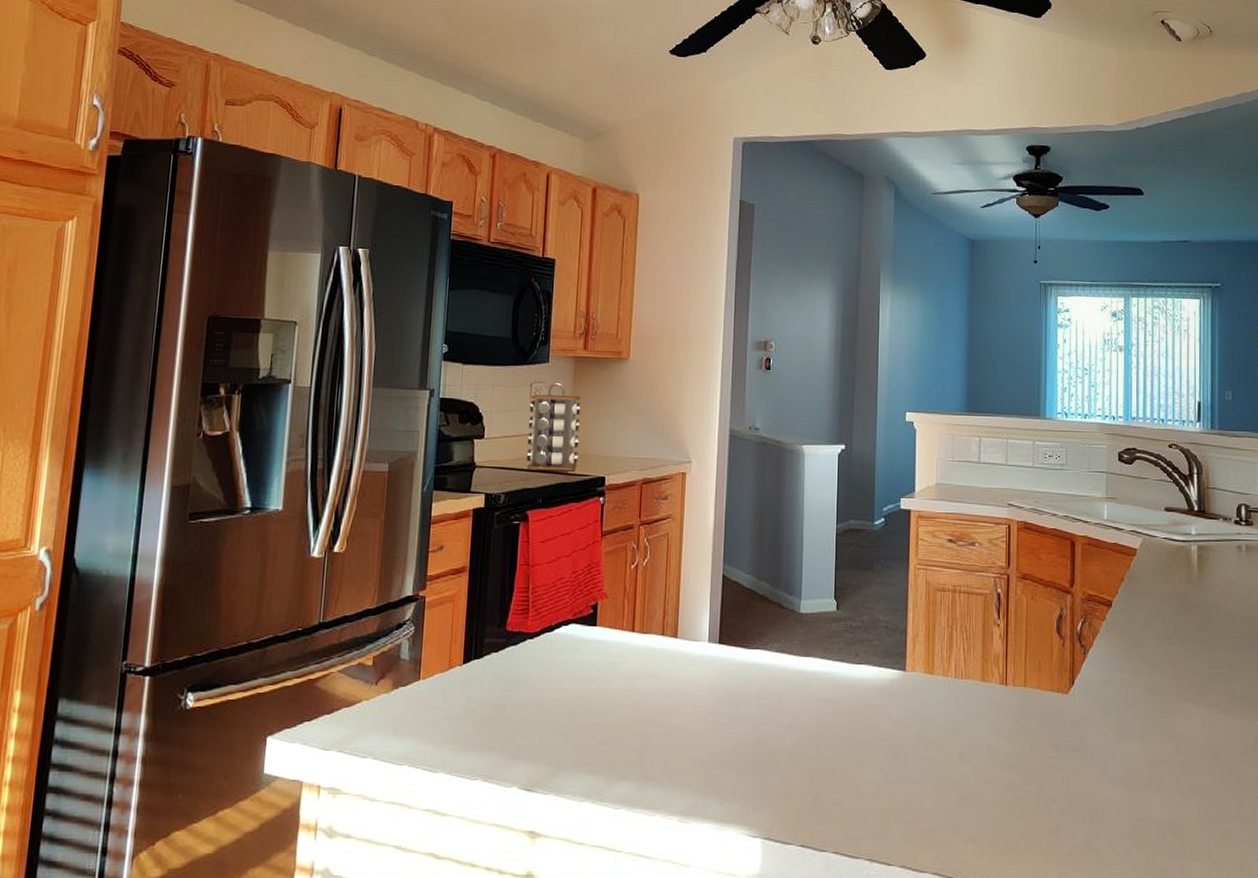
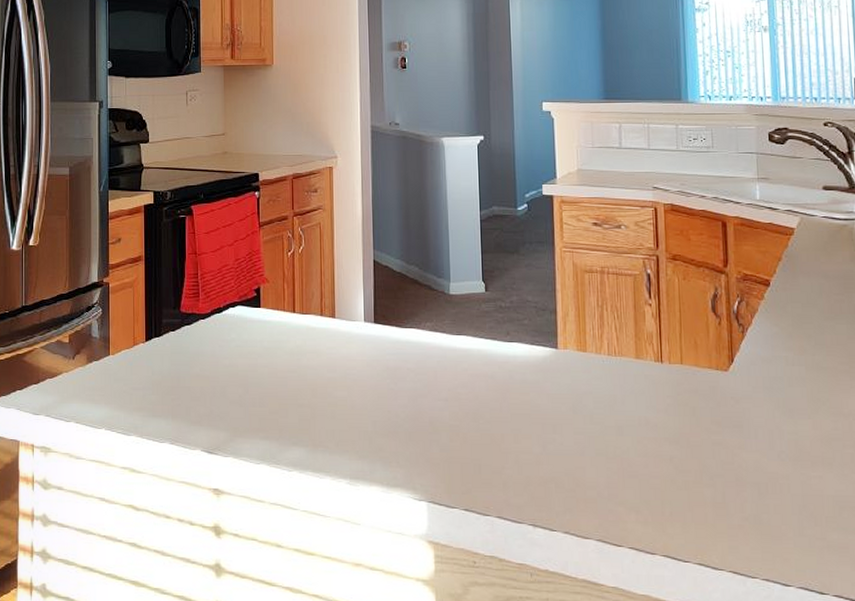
spice rack: present [526,382,581,473] -> none [186,89,234,171]

